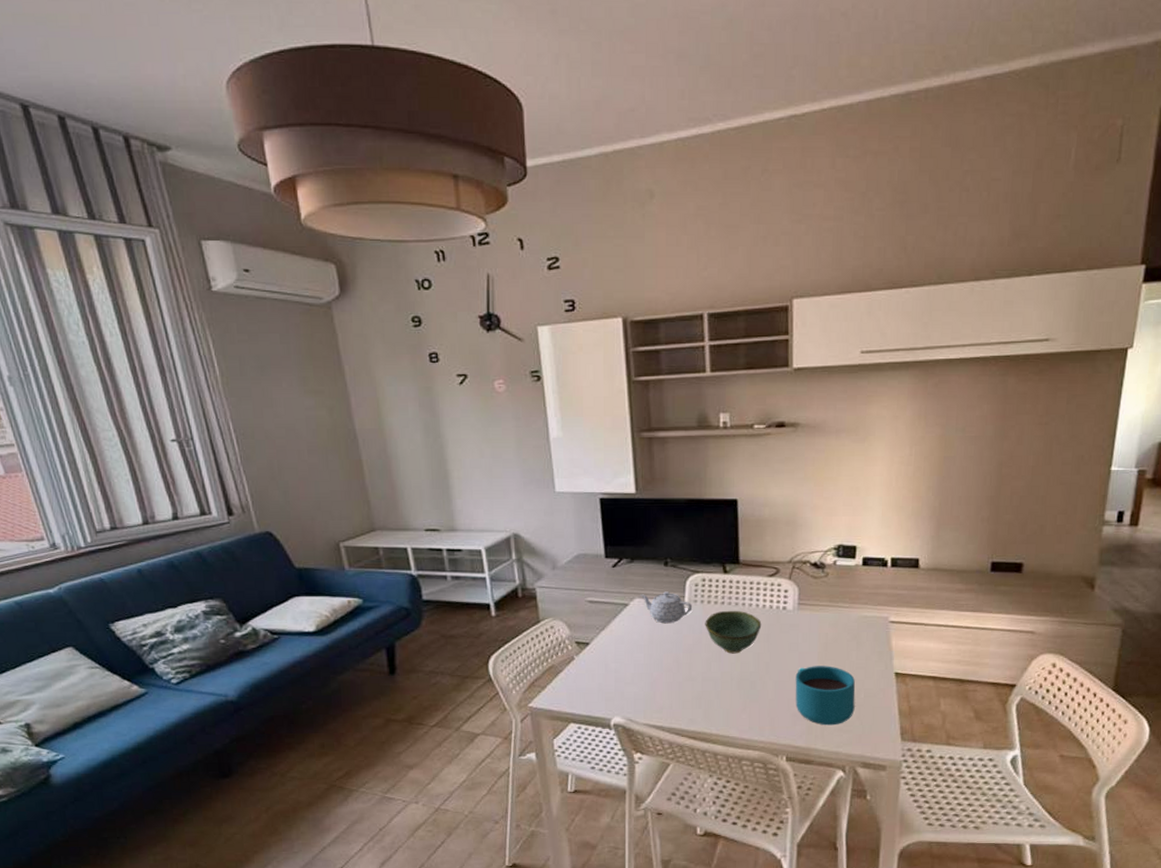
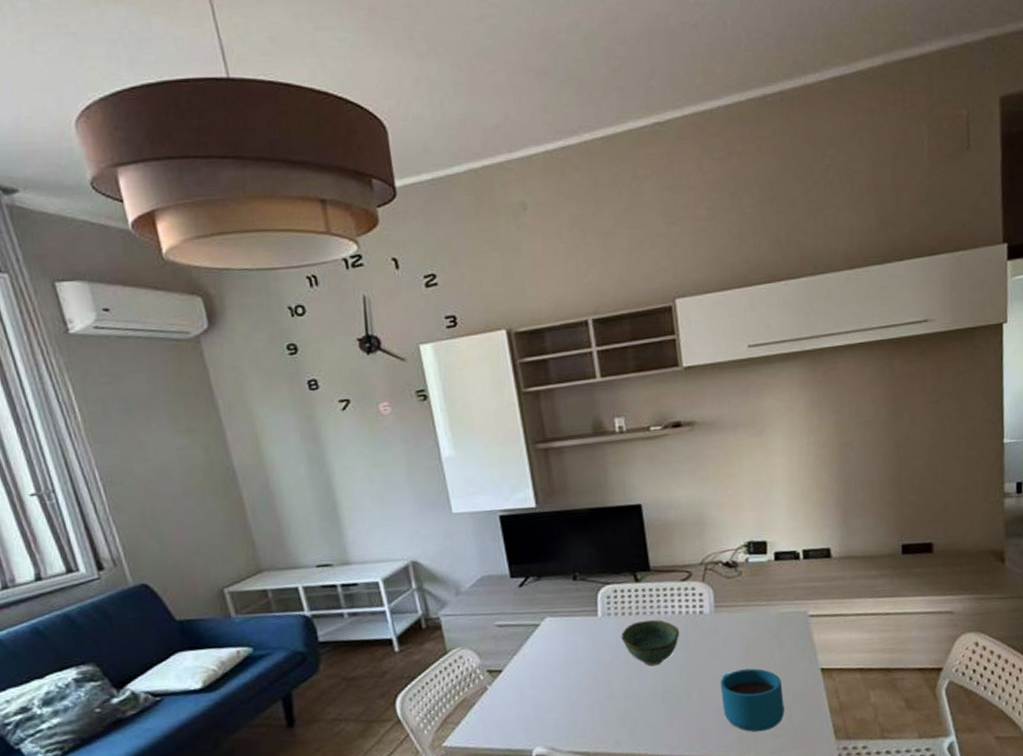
teapot: present [640,591,693,623] -> none [551,607,607,641]

